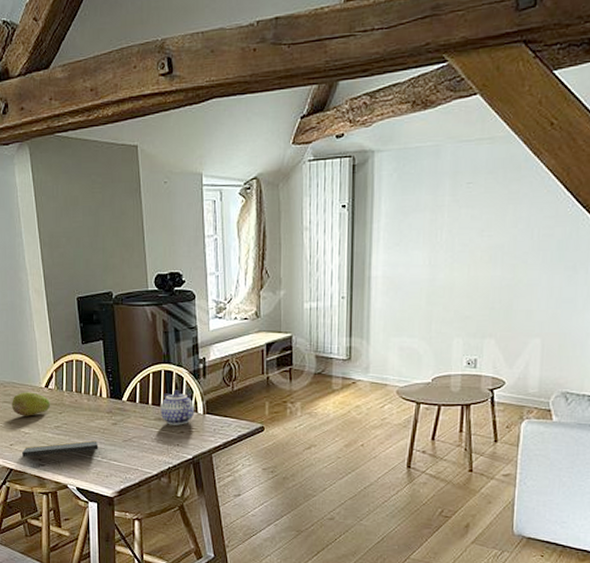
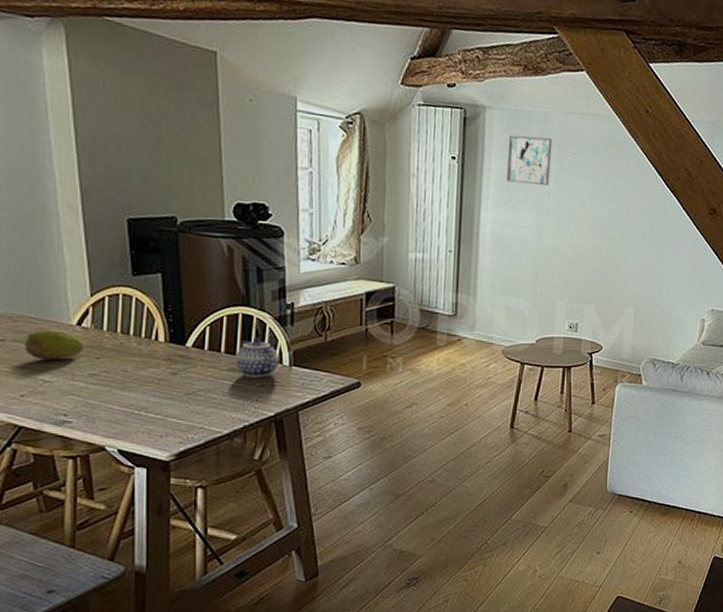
notepad: present [22,440,100,457] -> none [39,392,153,412]
wall art: none [397,171,445,222] -> present [507,135,553,186]

